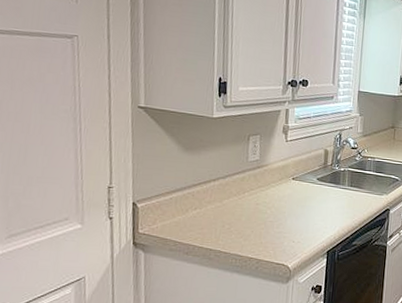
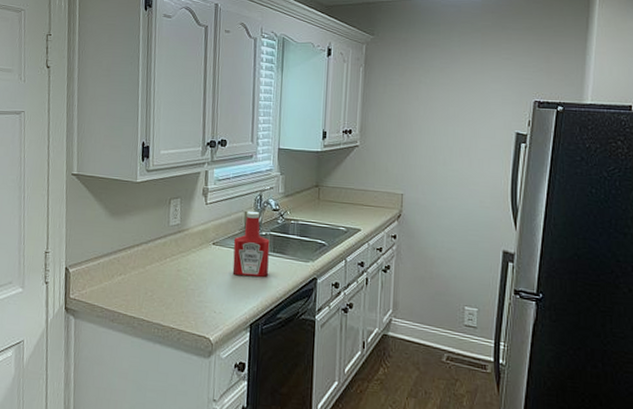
ketchup bottle: none [311,148,348,209] -> present [232,211,270,277]

